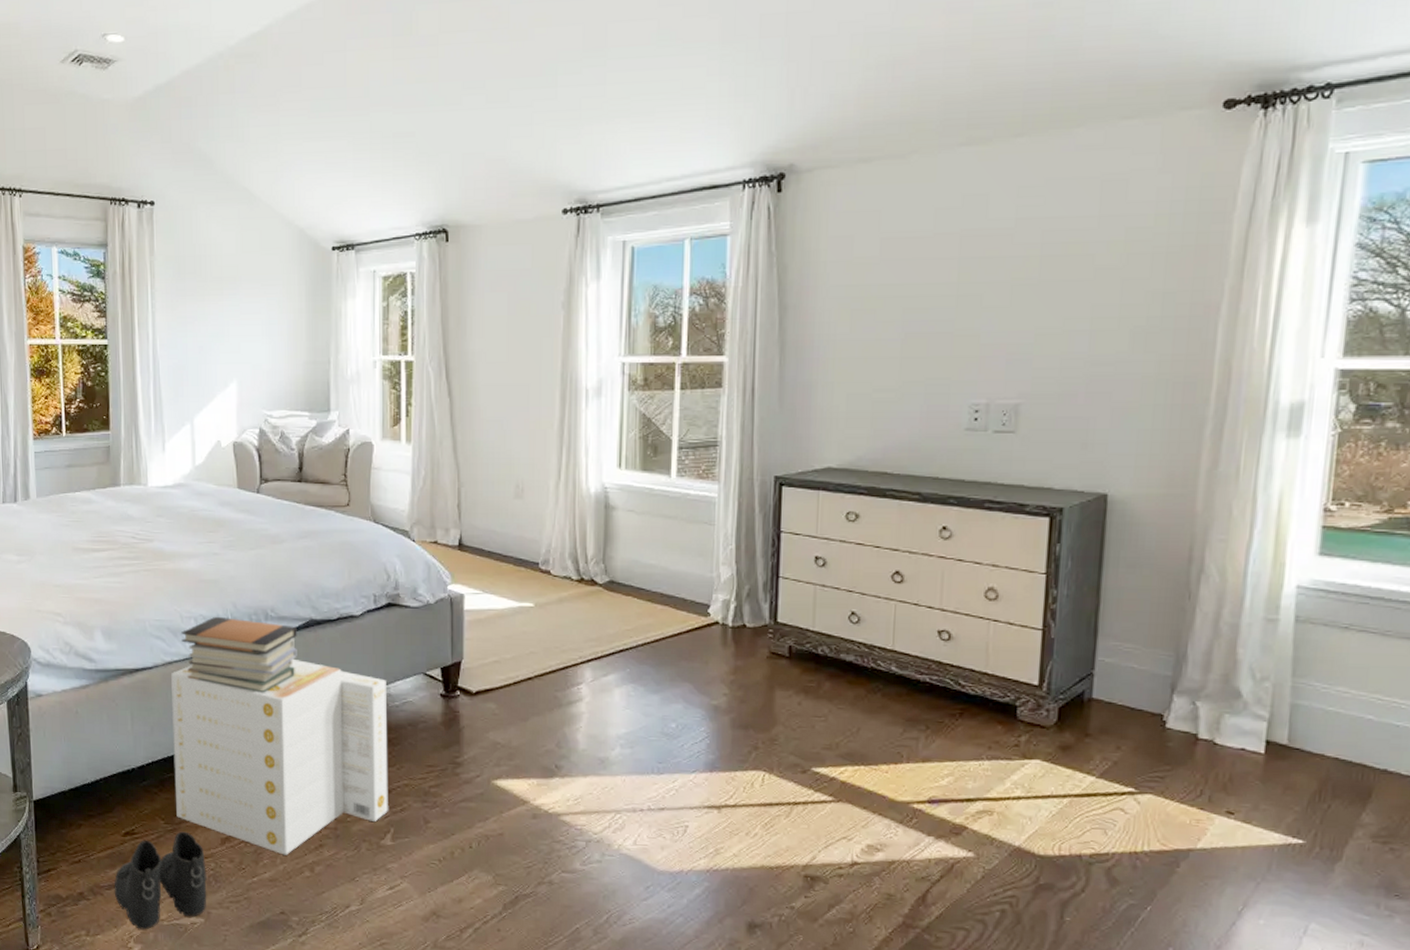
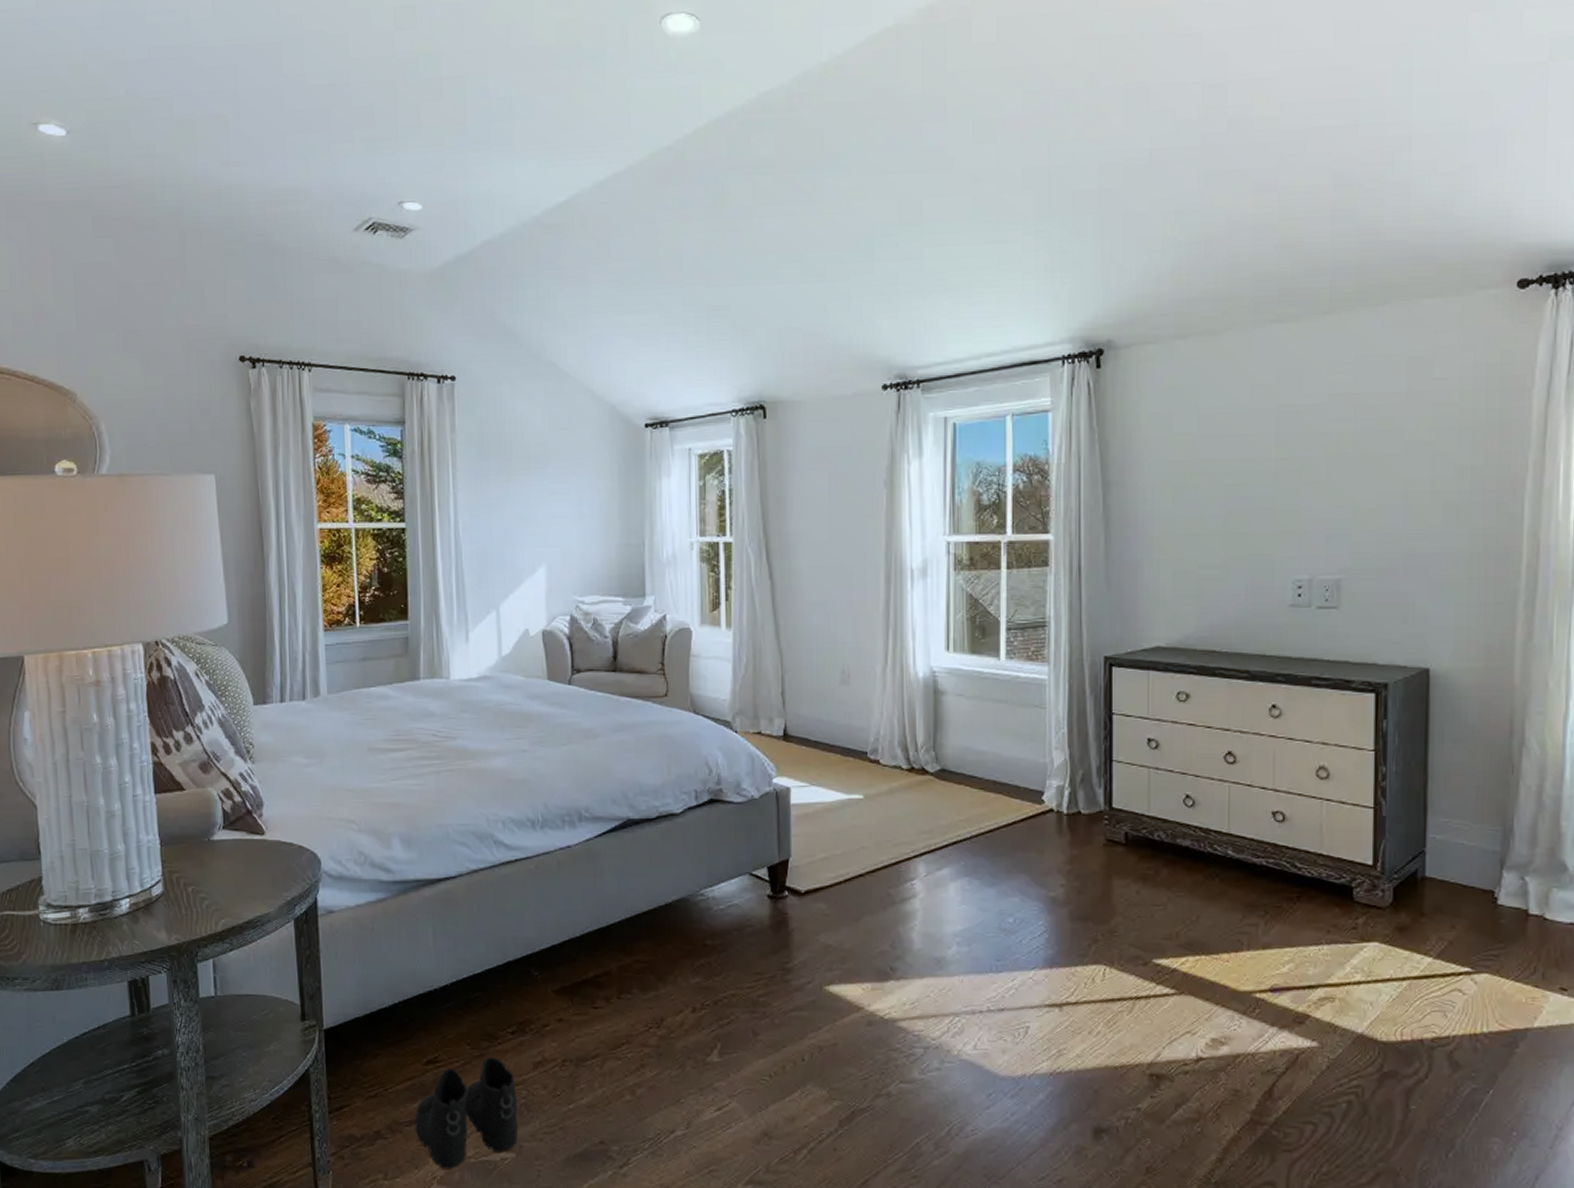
product box: present [171,658,388,855] -> none [477,862,714,1078]
book stack: present [181,616,297,693] -> none [488,818,614,901]

